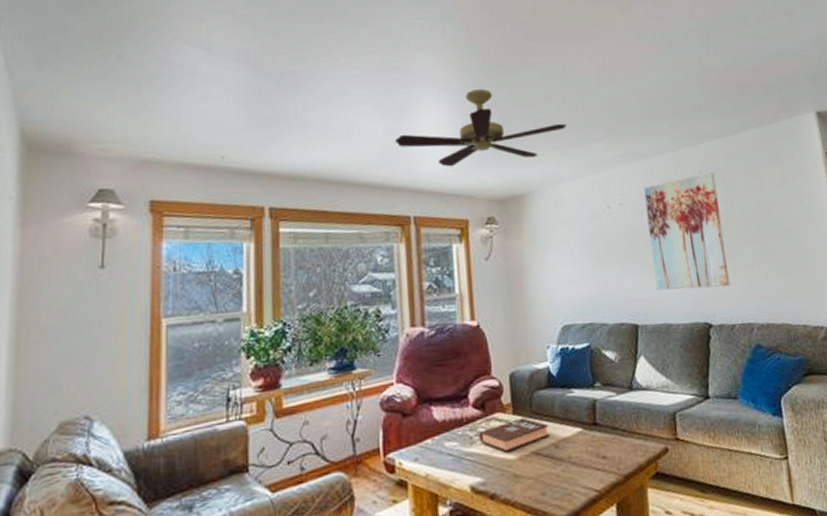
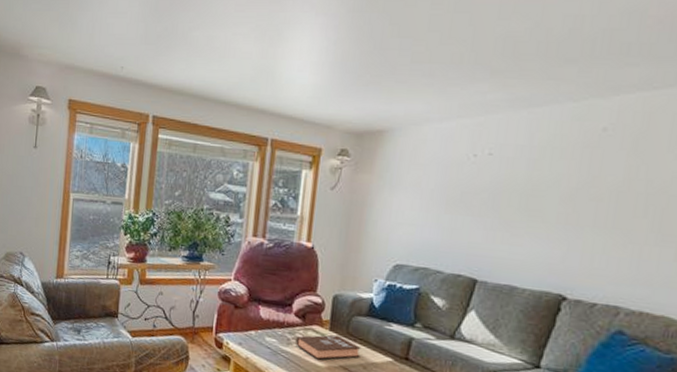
ceiling fan: present [395,89,566,167] -> none [266,16,447,95]
wall art: present [644,173,730,290] -> none [508,131,624,263]

